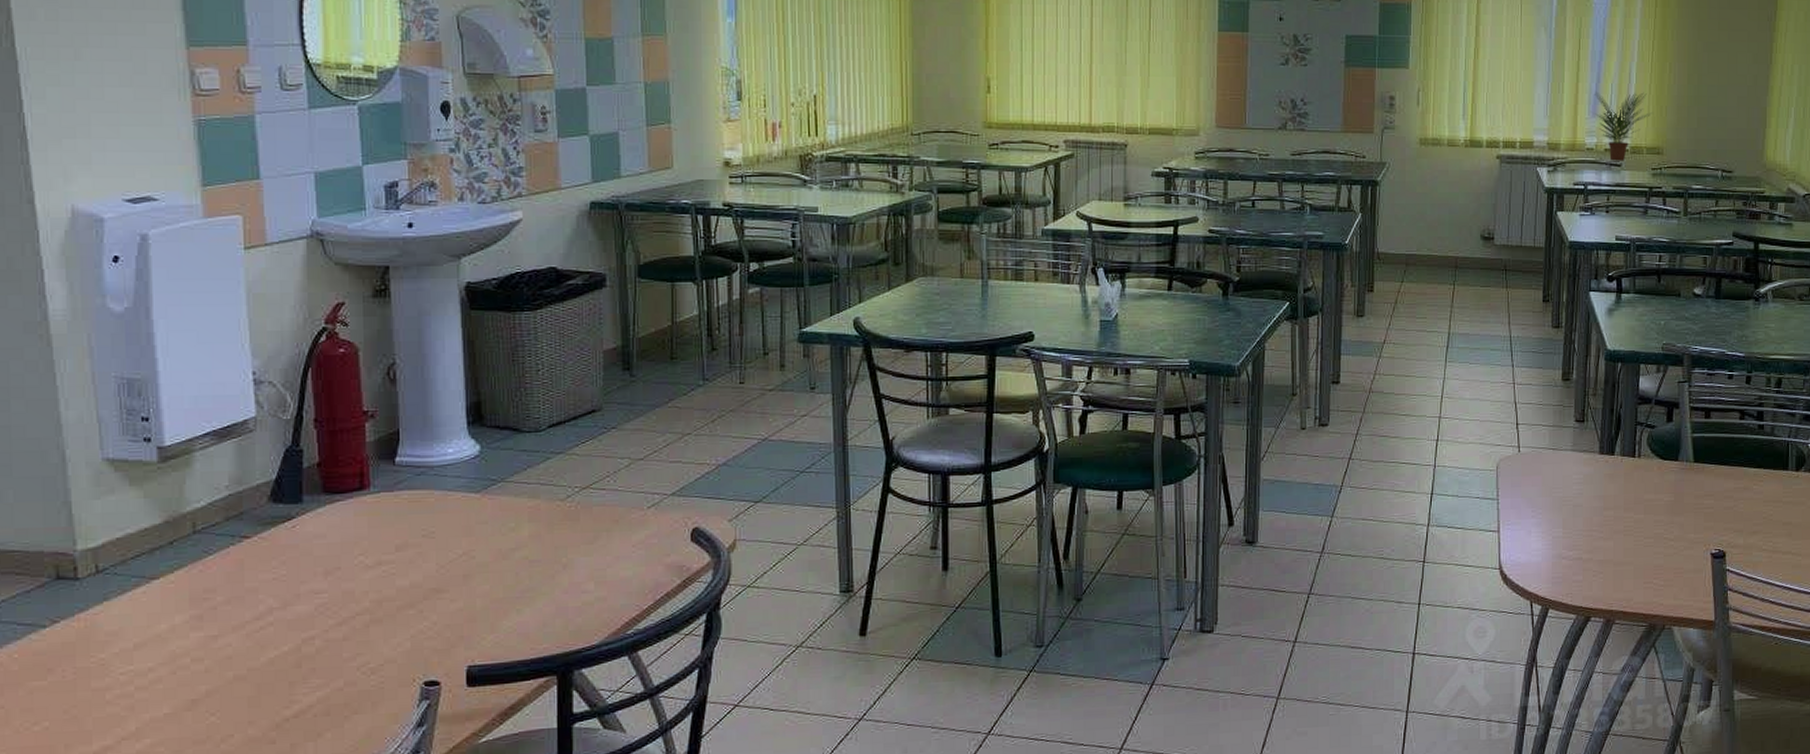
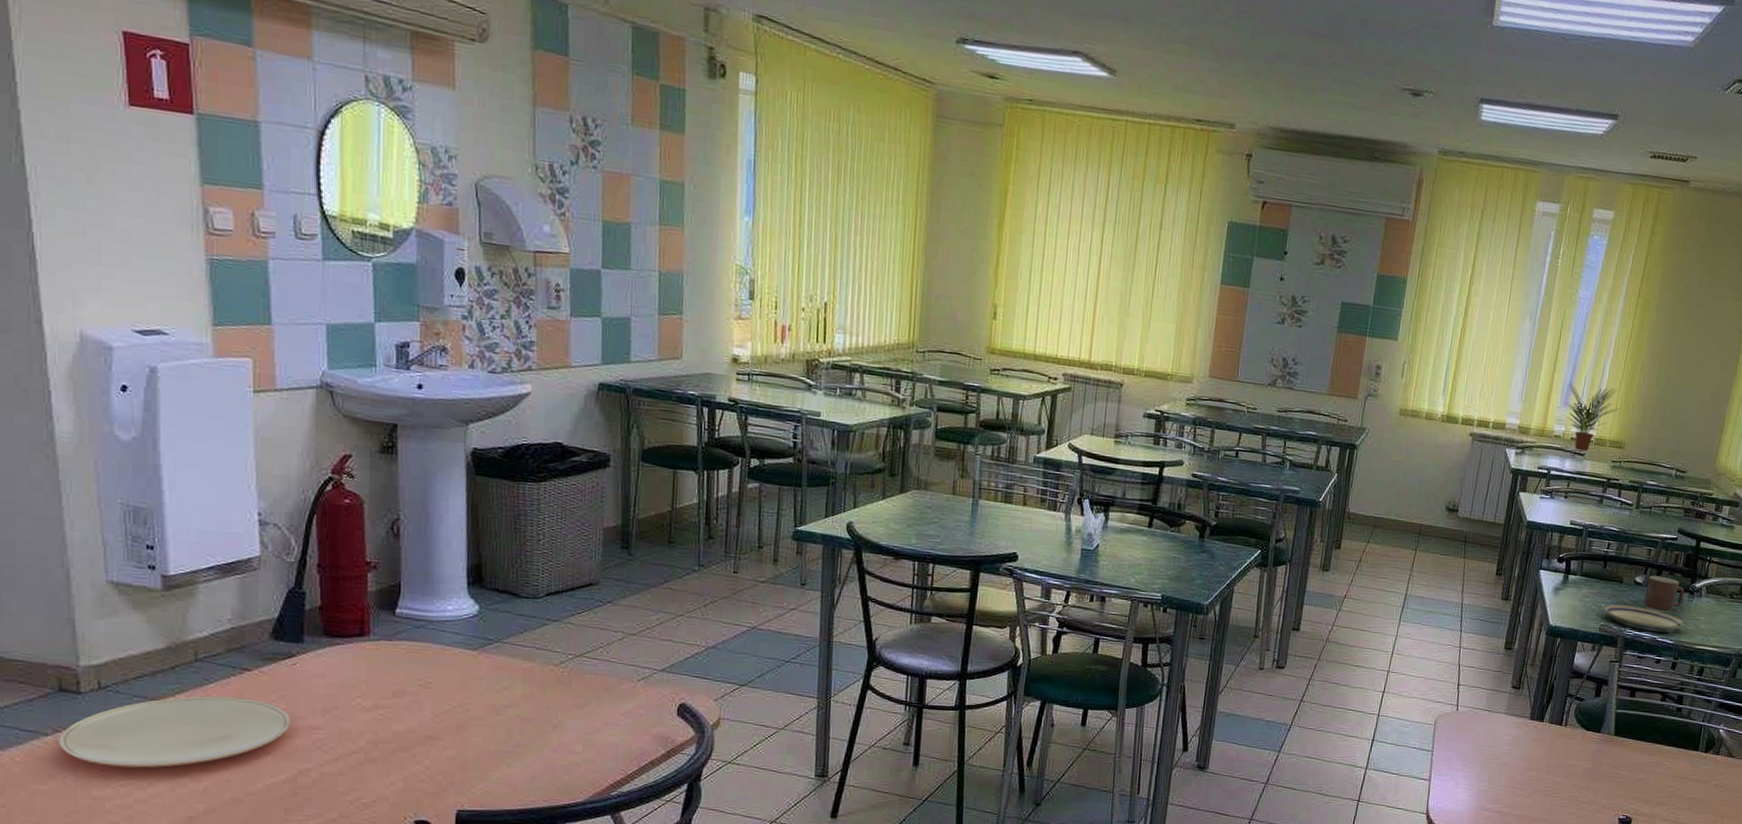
plate: none [57,567,292,654] -> present [59,696,290,768]
plate: none [1664,320,1754,345] -> present [1604,604,1685,633]
mug: none [1705,285,1749,325] -> present [1643,575,1685,614]

